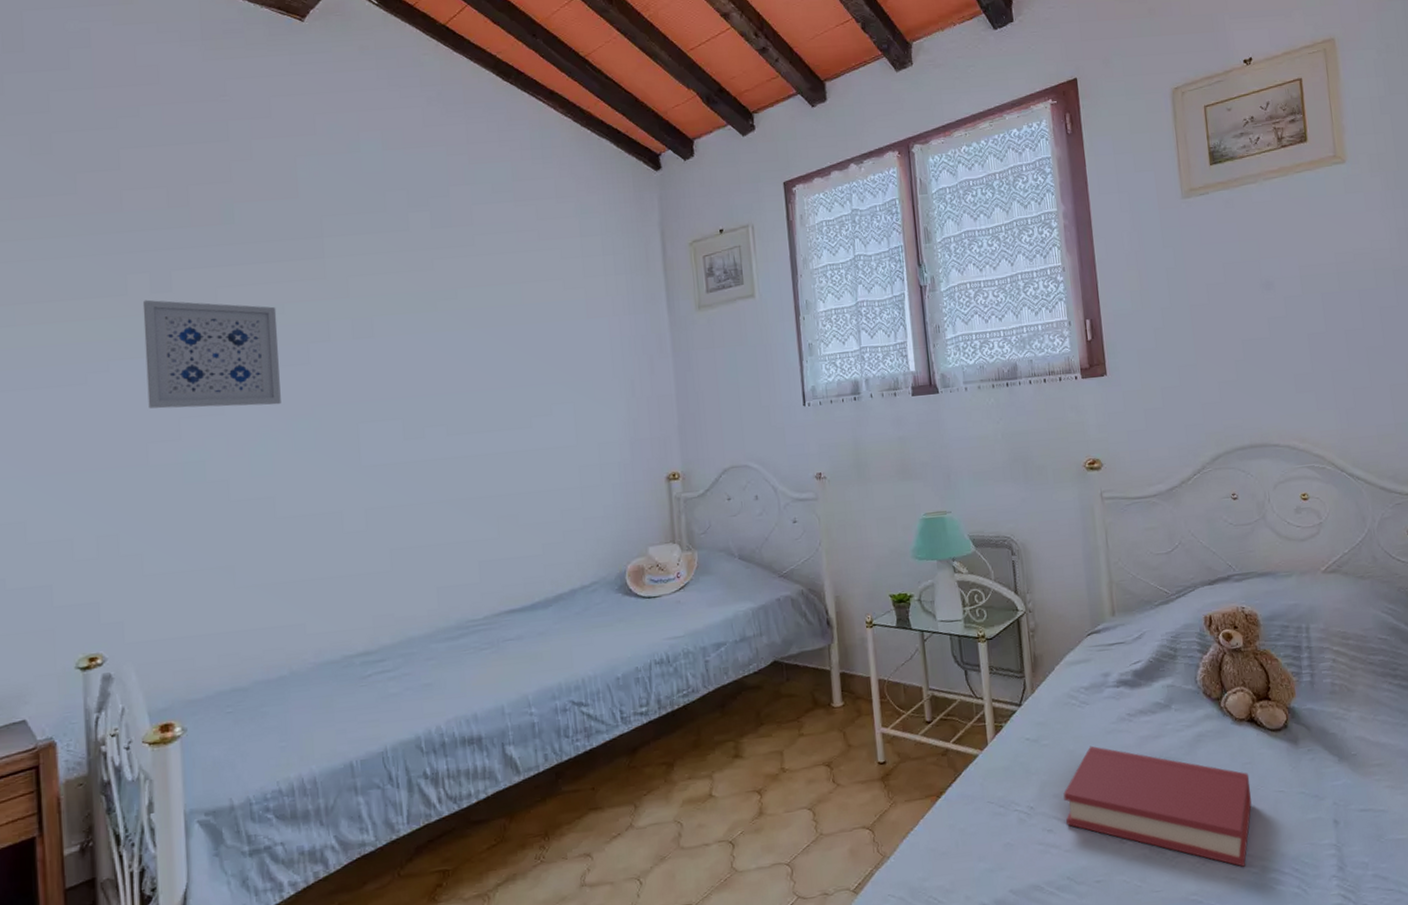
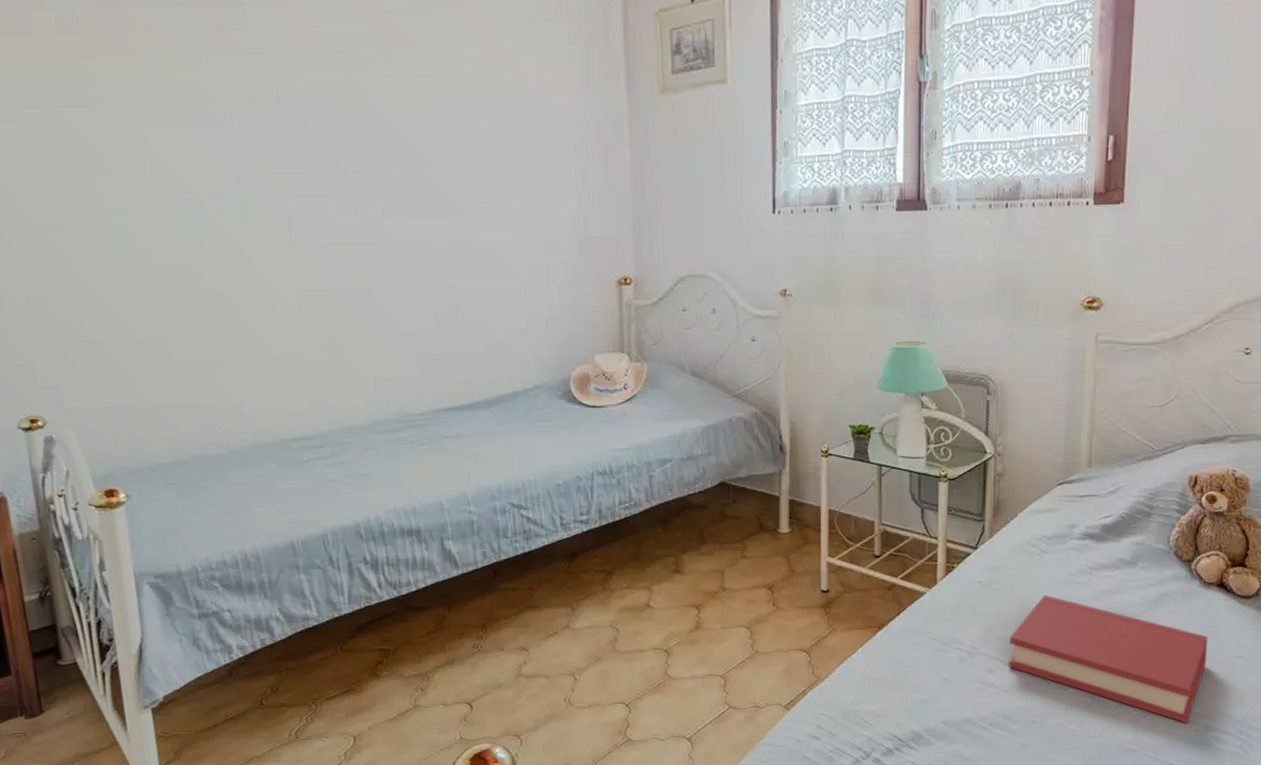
wall art: present [142,299,281,409] -> none [50,41,205,171]

